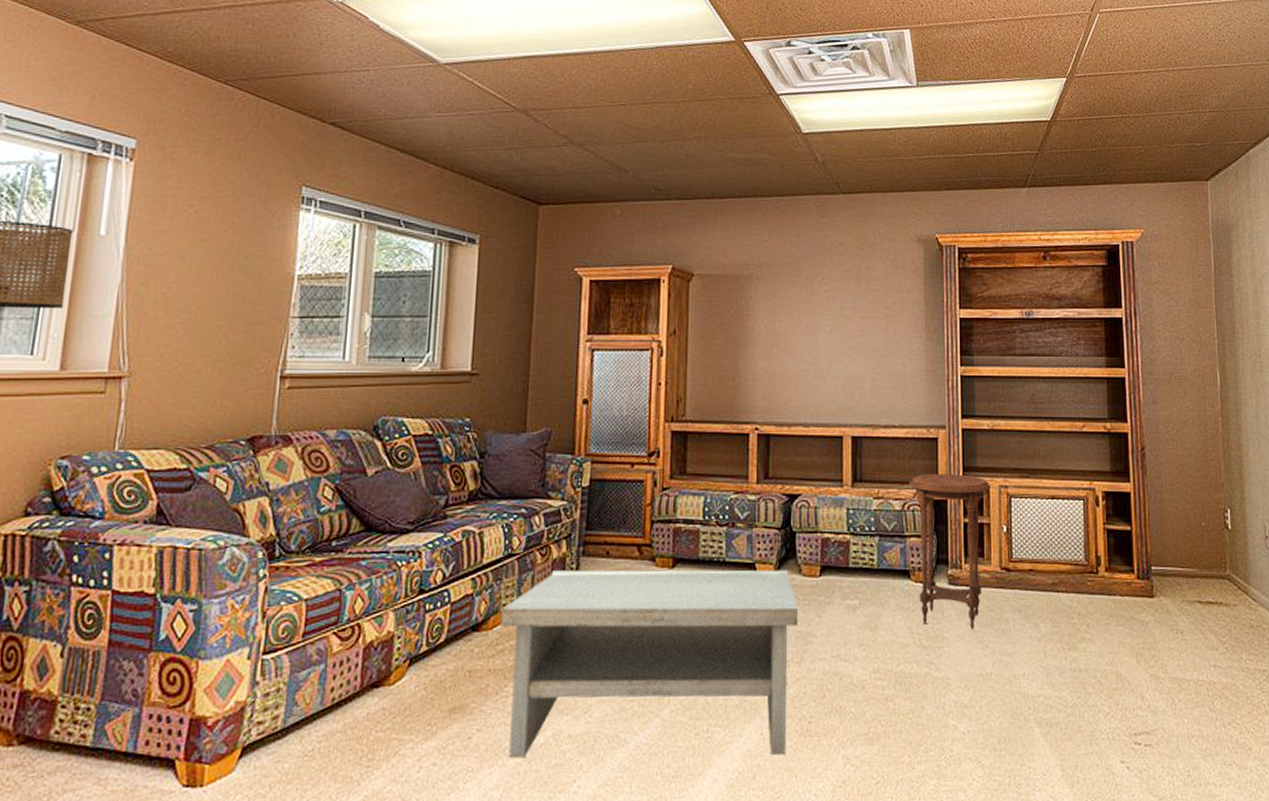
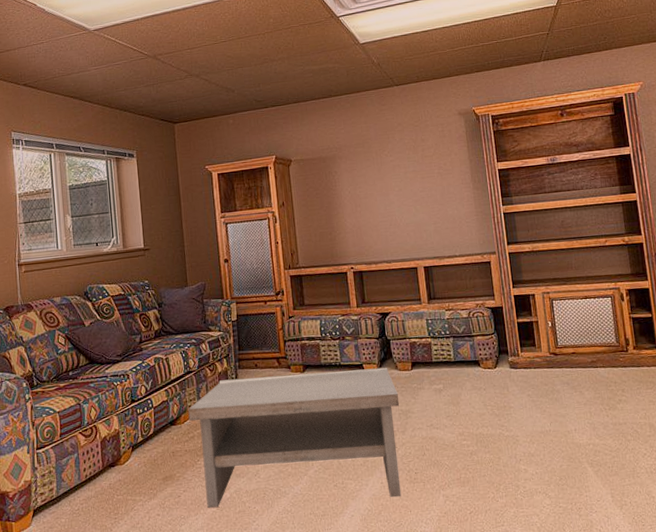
side table: present [909,474,992,631] -> none [471,286,537,400]

